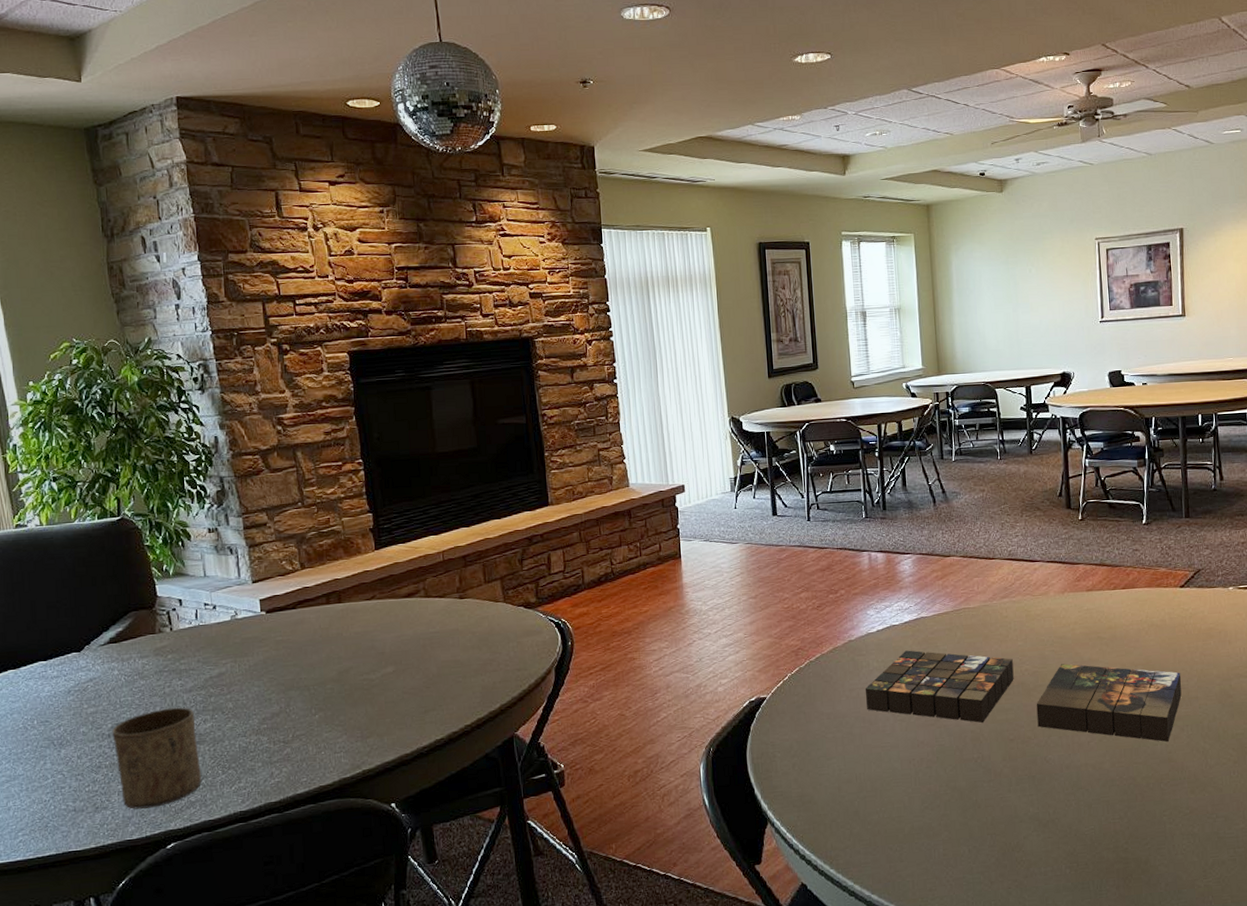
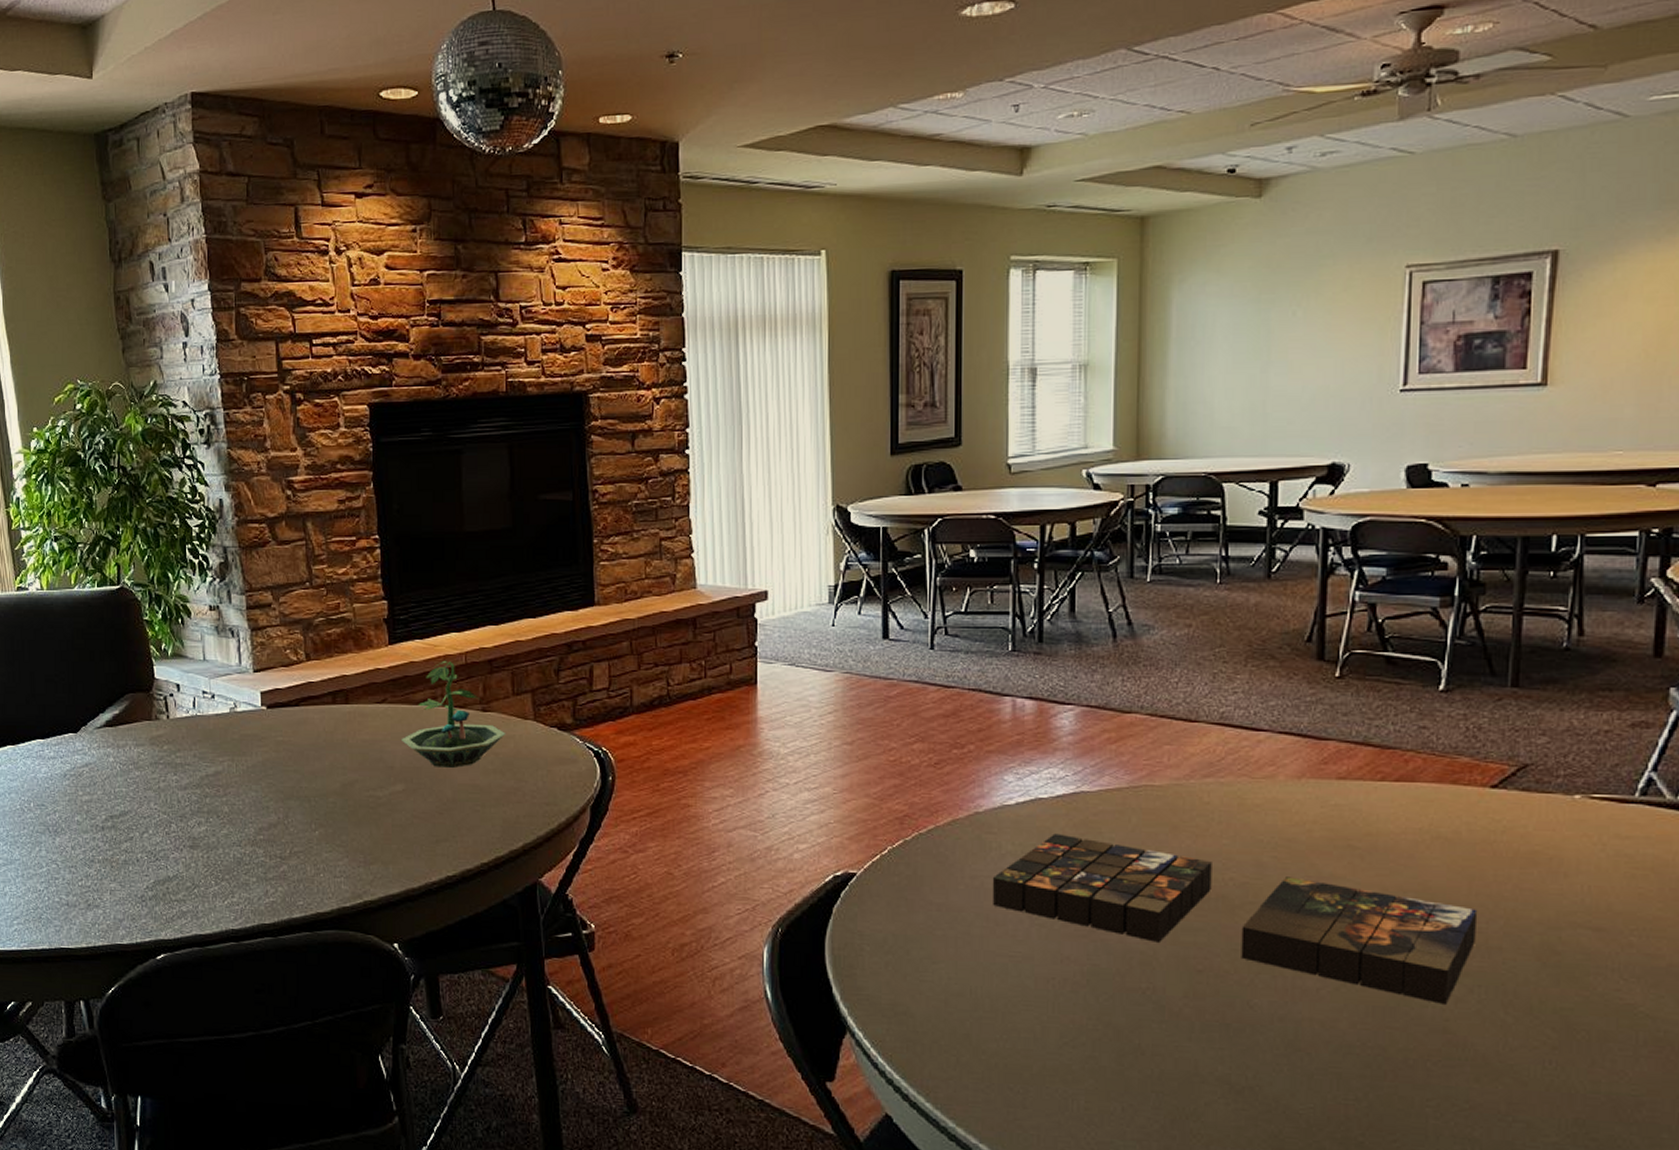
cup: present [112,707,201,809] -> none [106,805,193,913]
terrarium: none [389,559,481,649] -> present [400,660,506,768]

